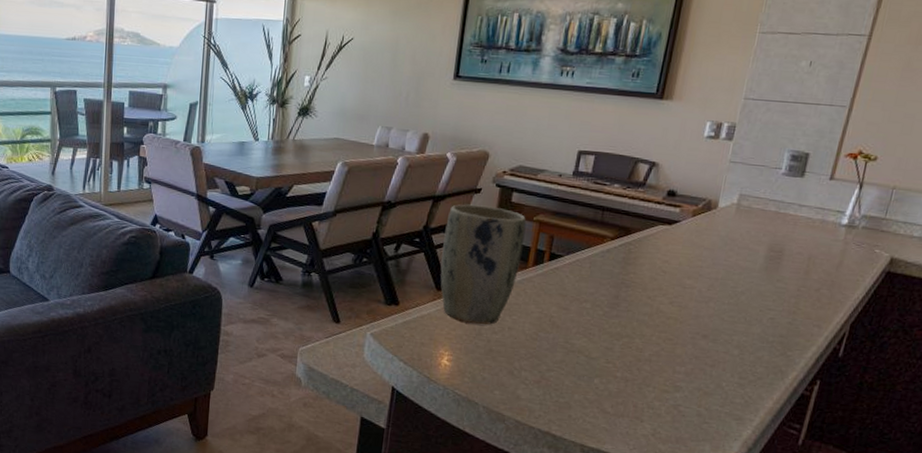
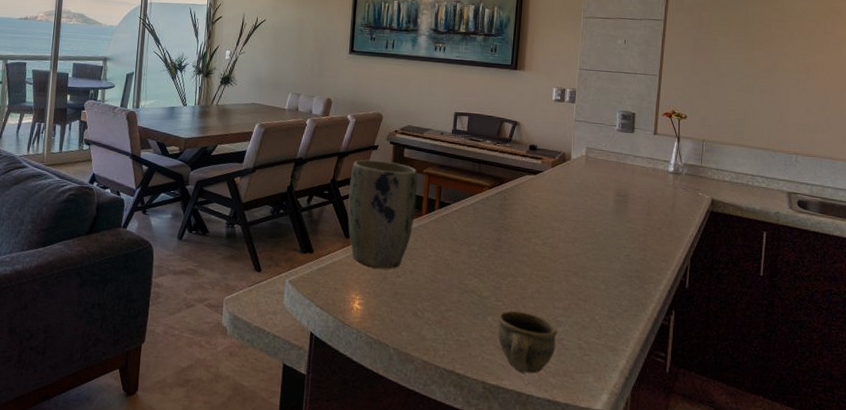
cup: none [604,373,675,439] -> present [497,310,557,374]

